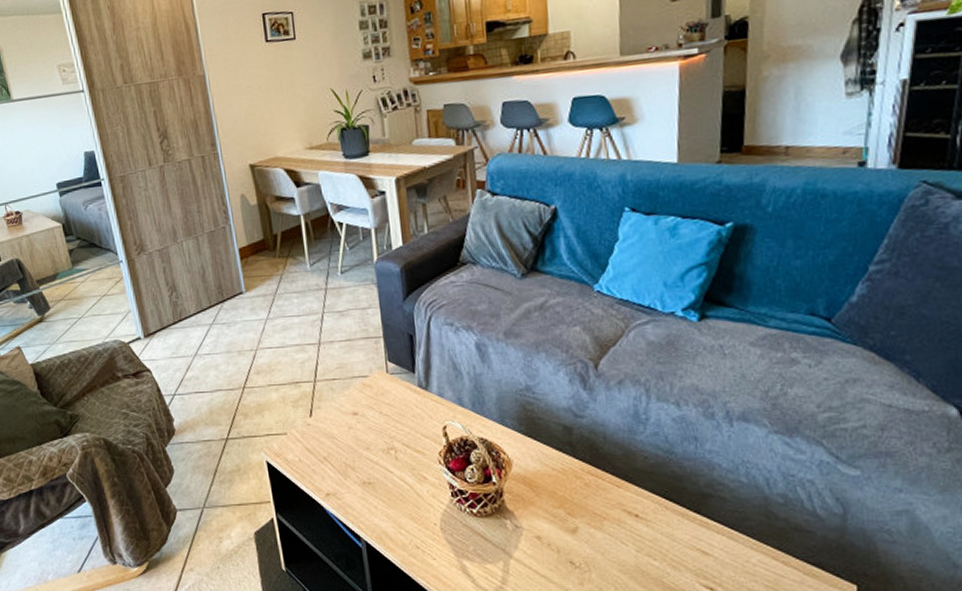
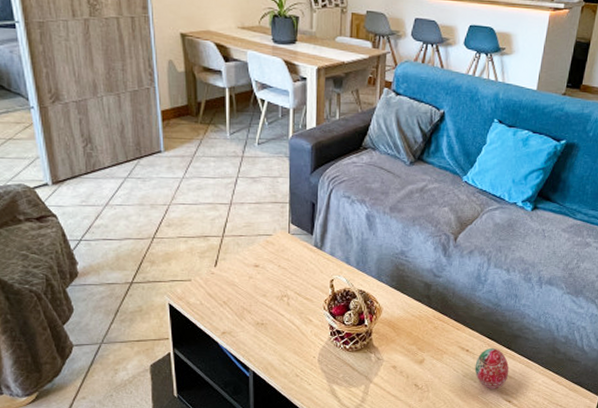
decorative egg: none [650,511,704,571] -> present [474,347,509,389]

